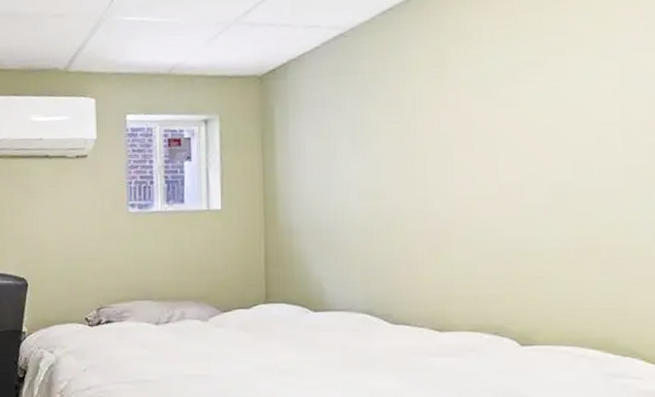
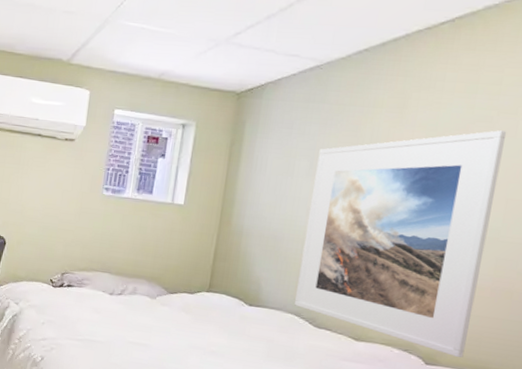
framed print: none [360,74,561,333] -> present [295,130,507,358]

